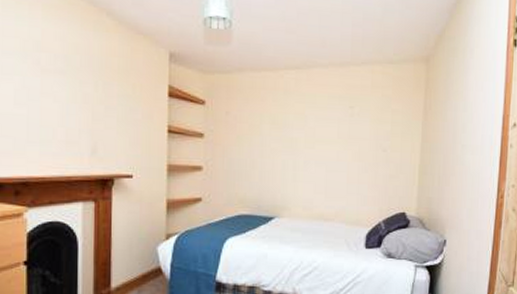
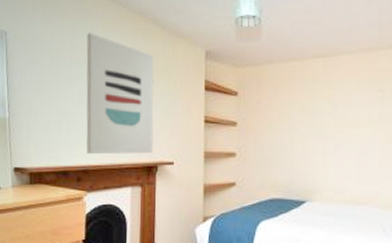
wall art: none [23,19,109,166] -> present [86,33,154,154]

